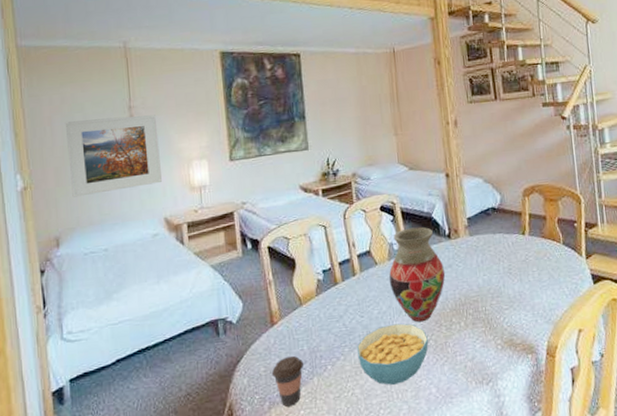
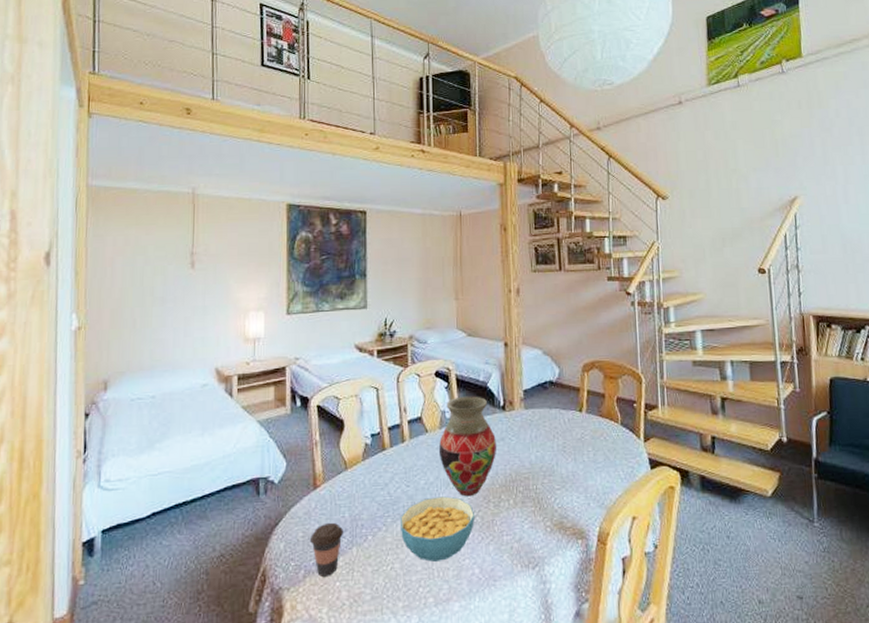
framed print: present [65,115,162,198] -> none [125,262,218,341]

